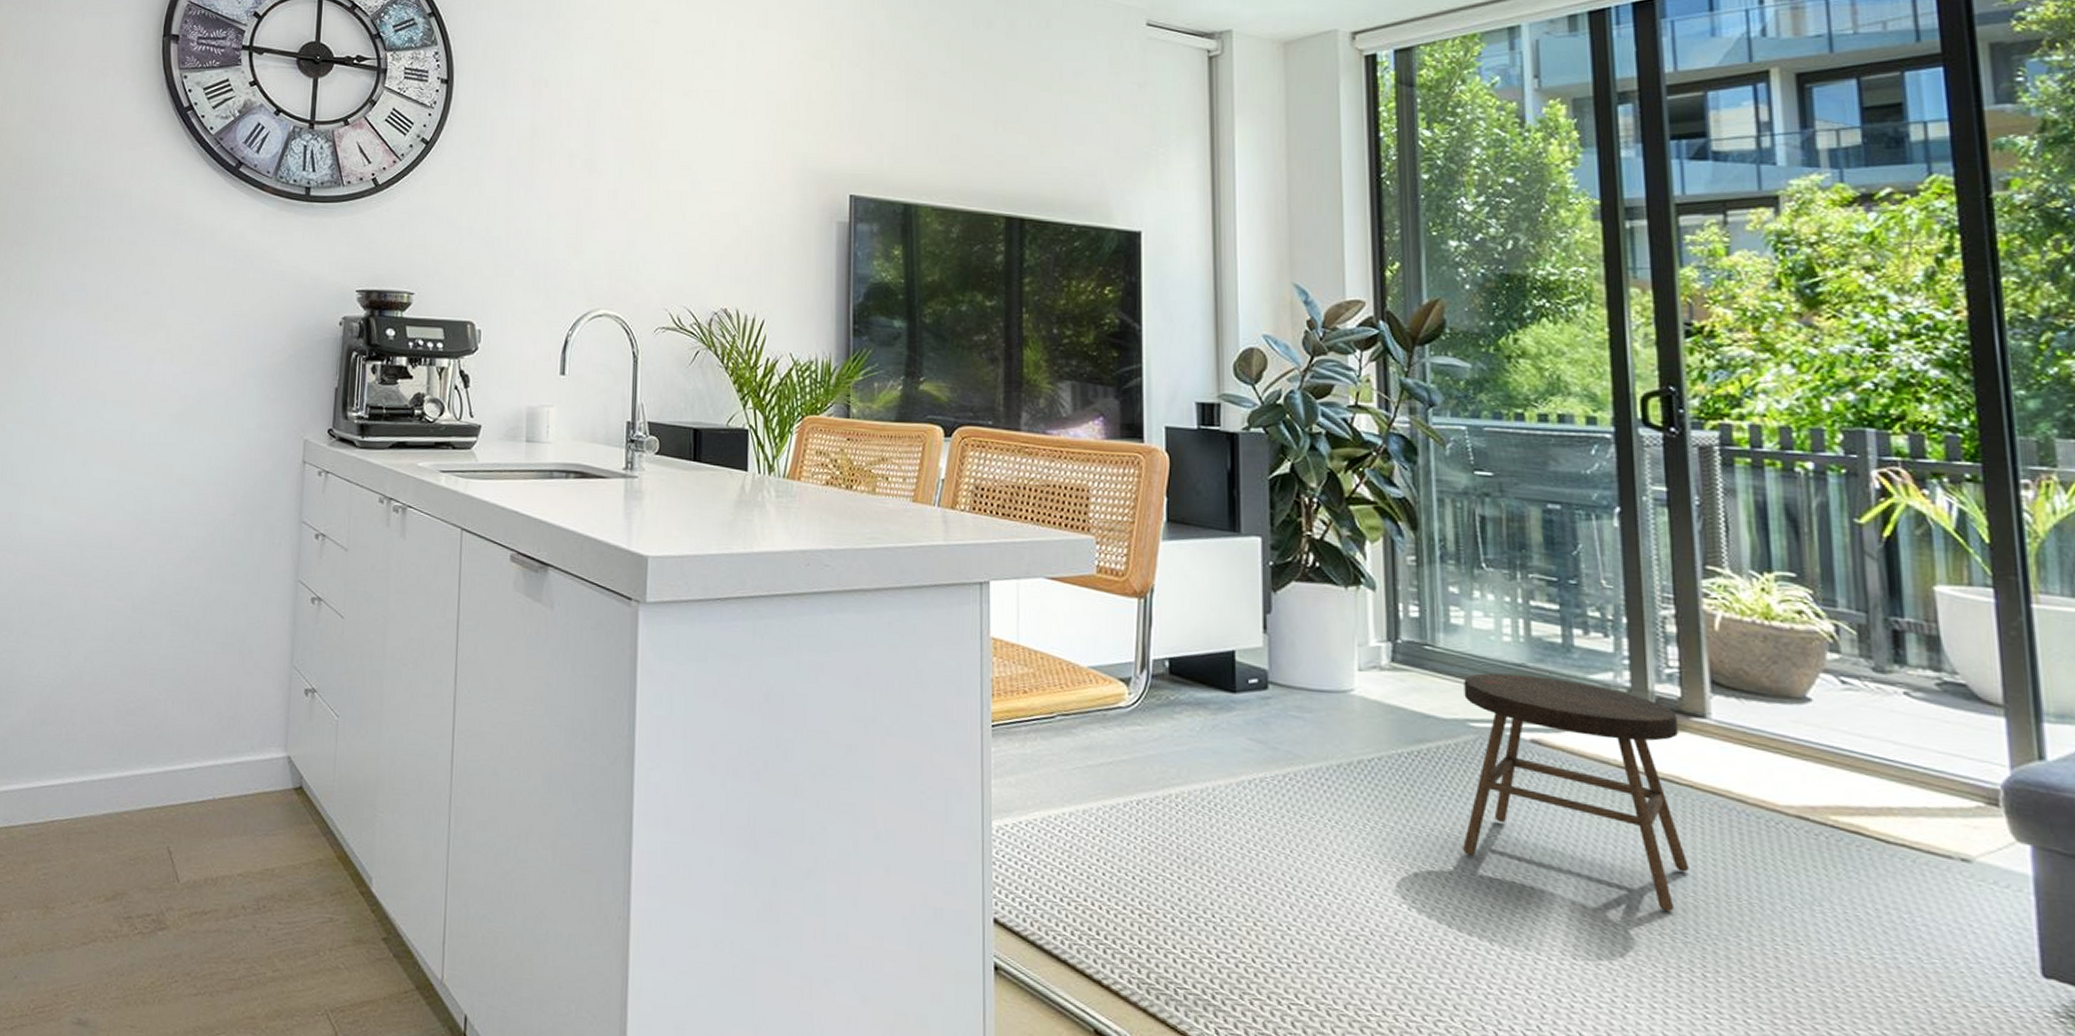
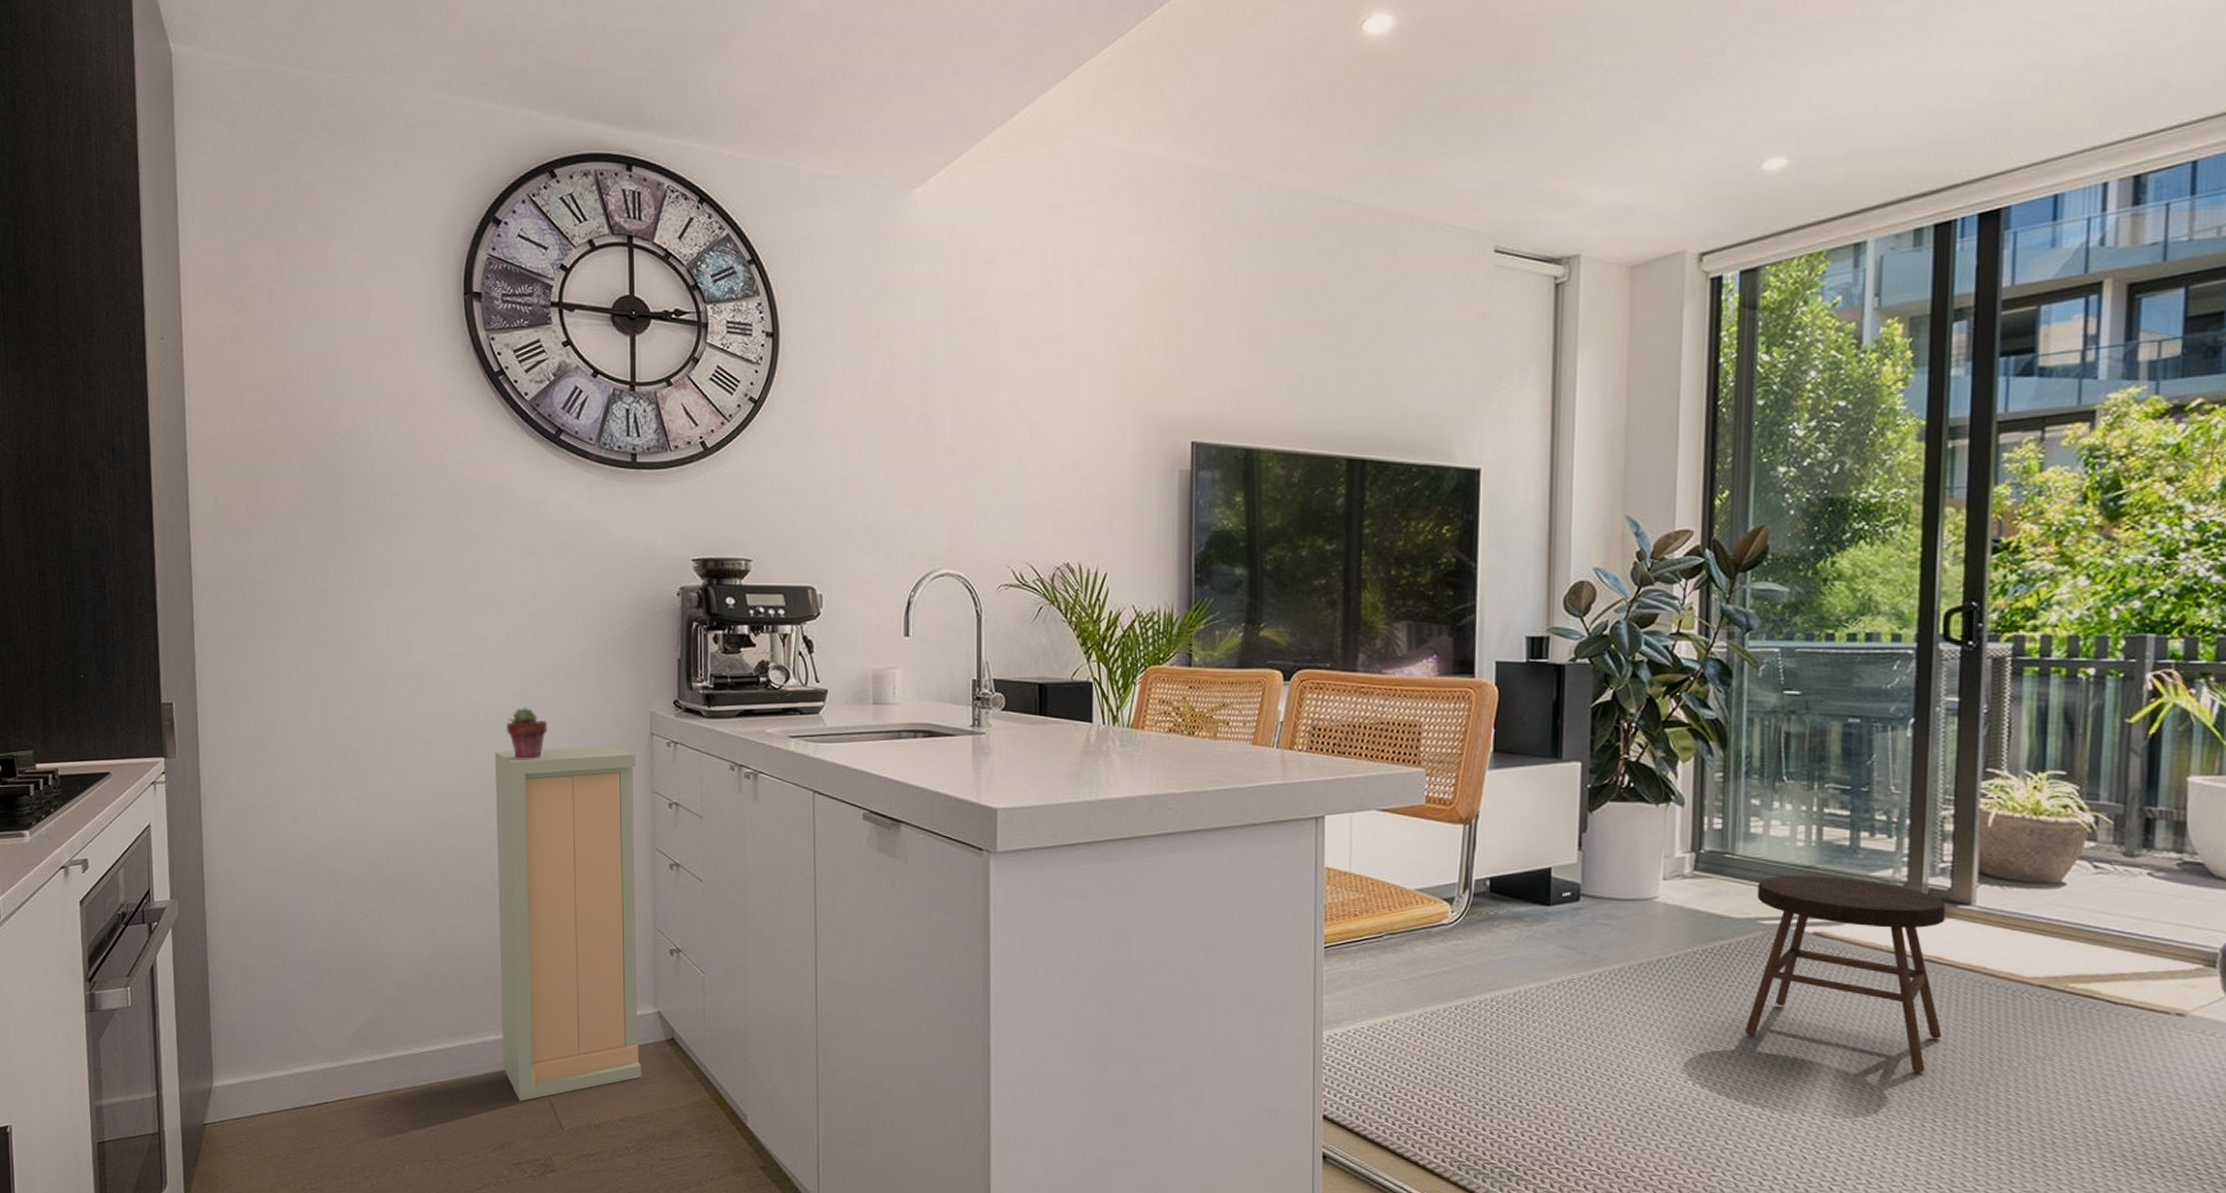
cabinet: none [123,471,287,847] -> present [494,745,642,1101]
potted succulent: none [161,429,202,482] -> present [506,707,547,760]

